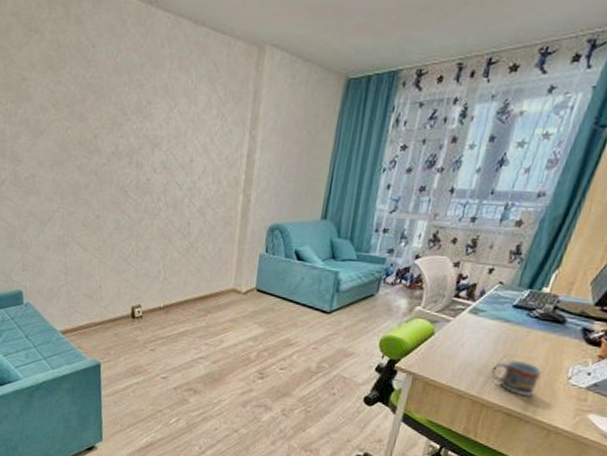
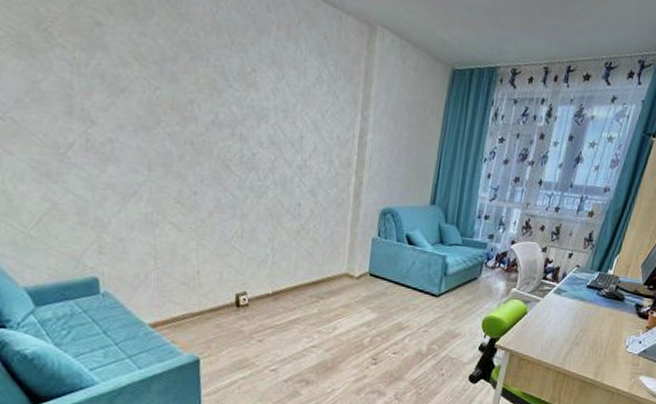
cup: present [491,360,543,396] -> none [571,334,608,365]

